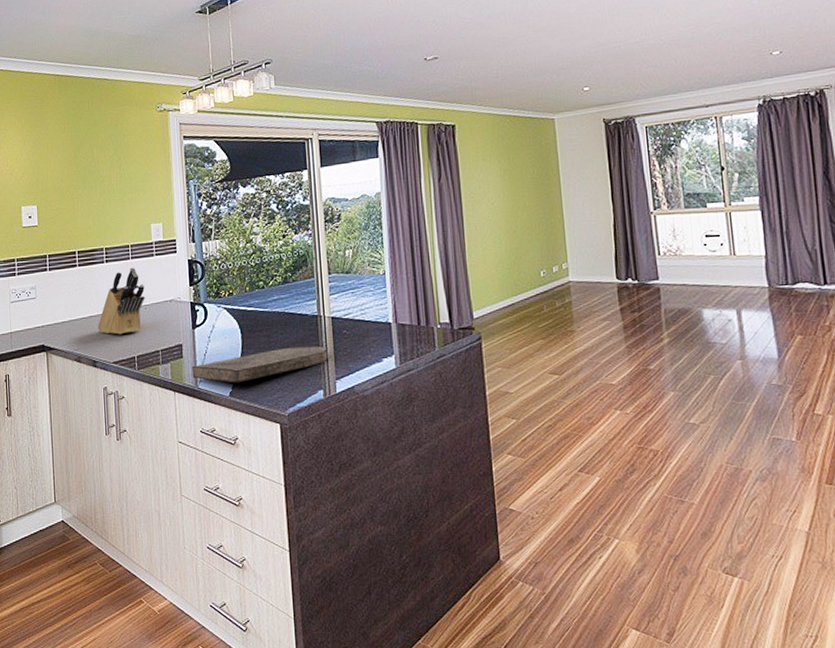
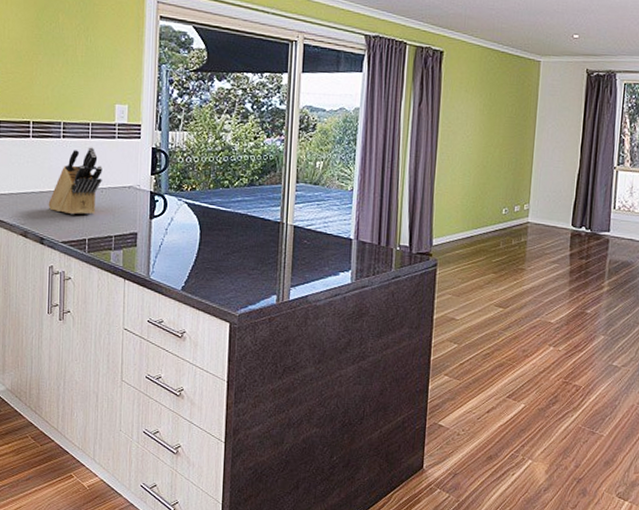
cutting board: present [192,346,328,383] -> none [145,250,286,279]

